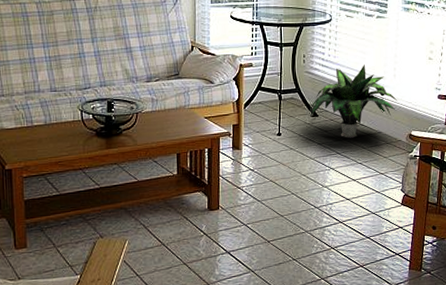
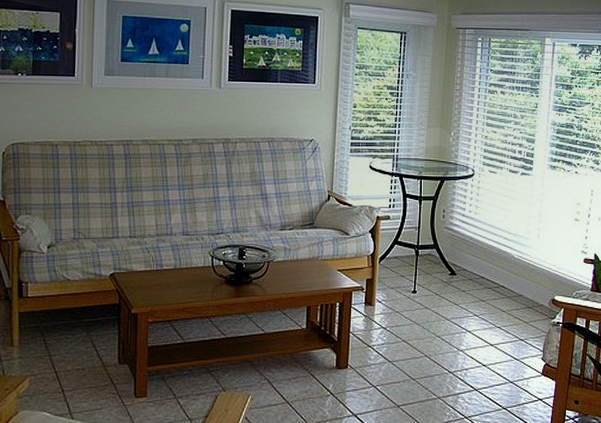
potted plant: present [309,64,398,138] -> none [446,223,541,300]

